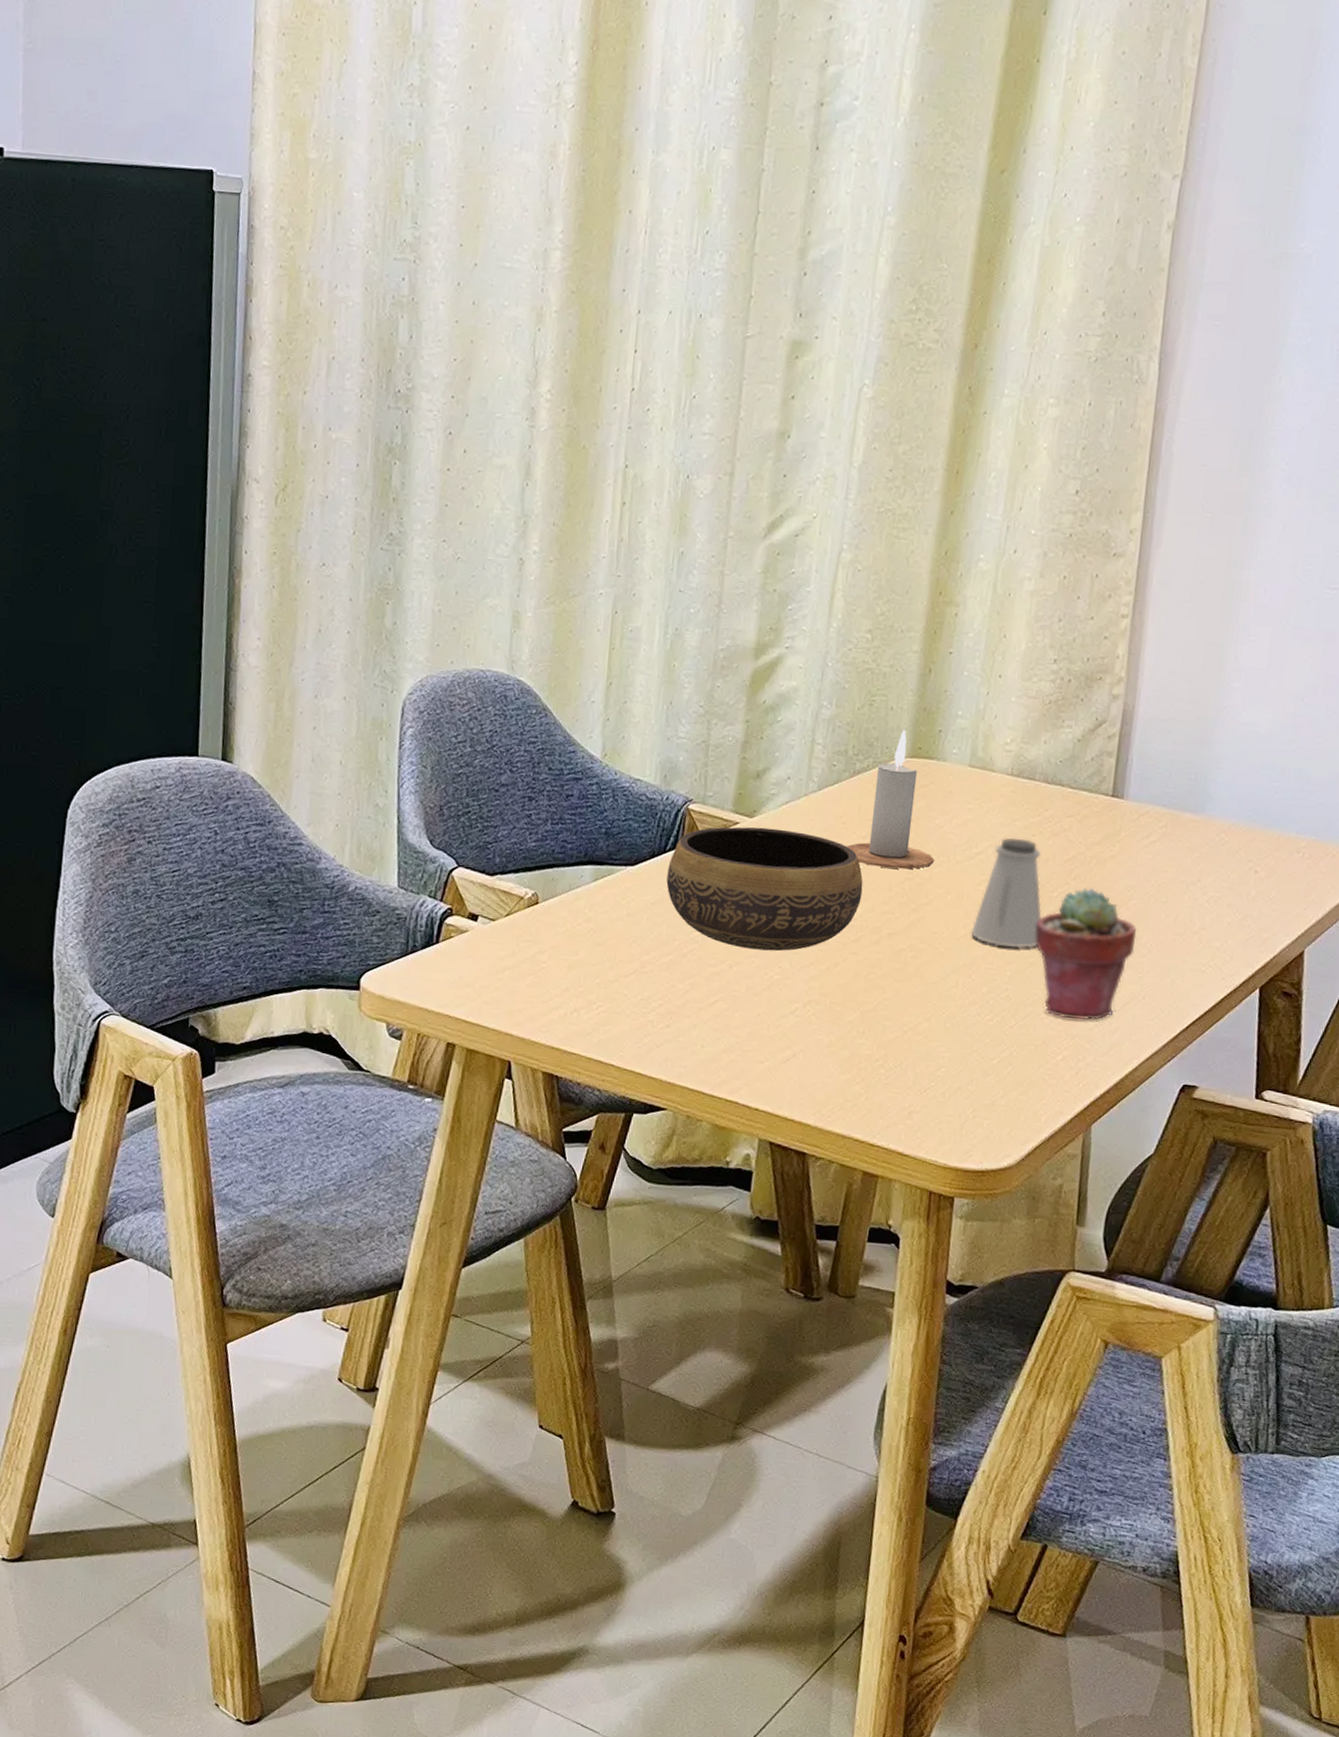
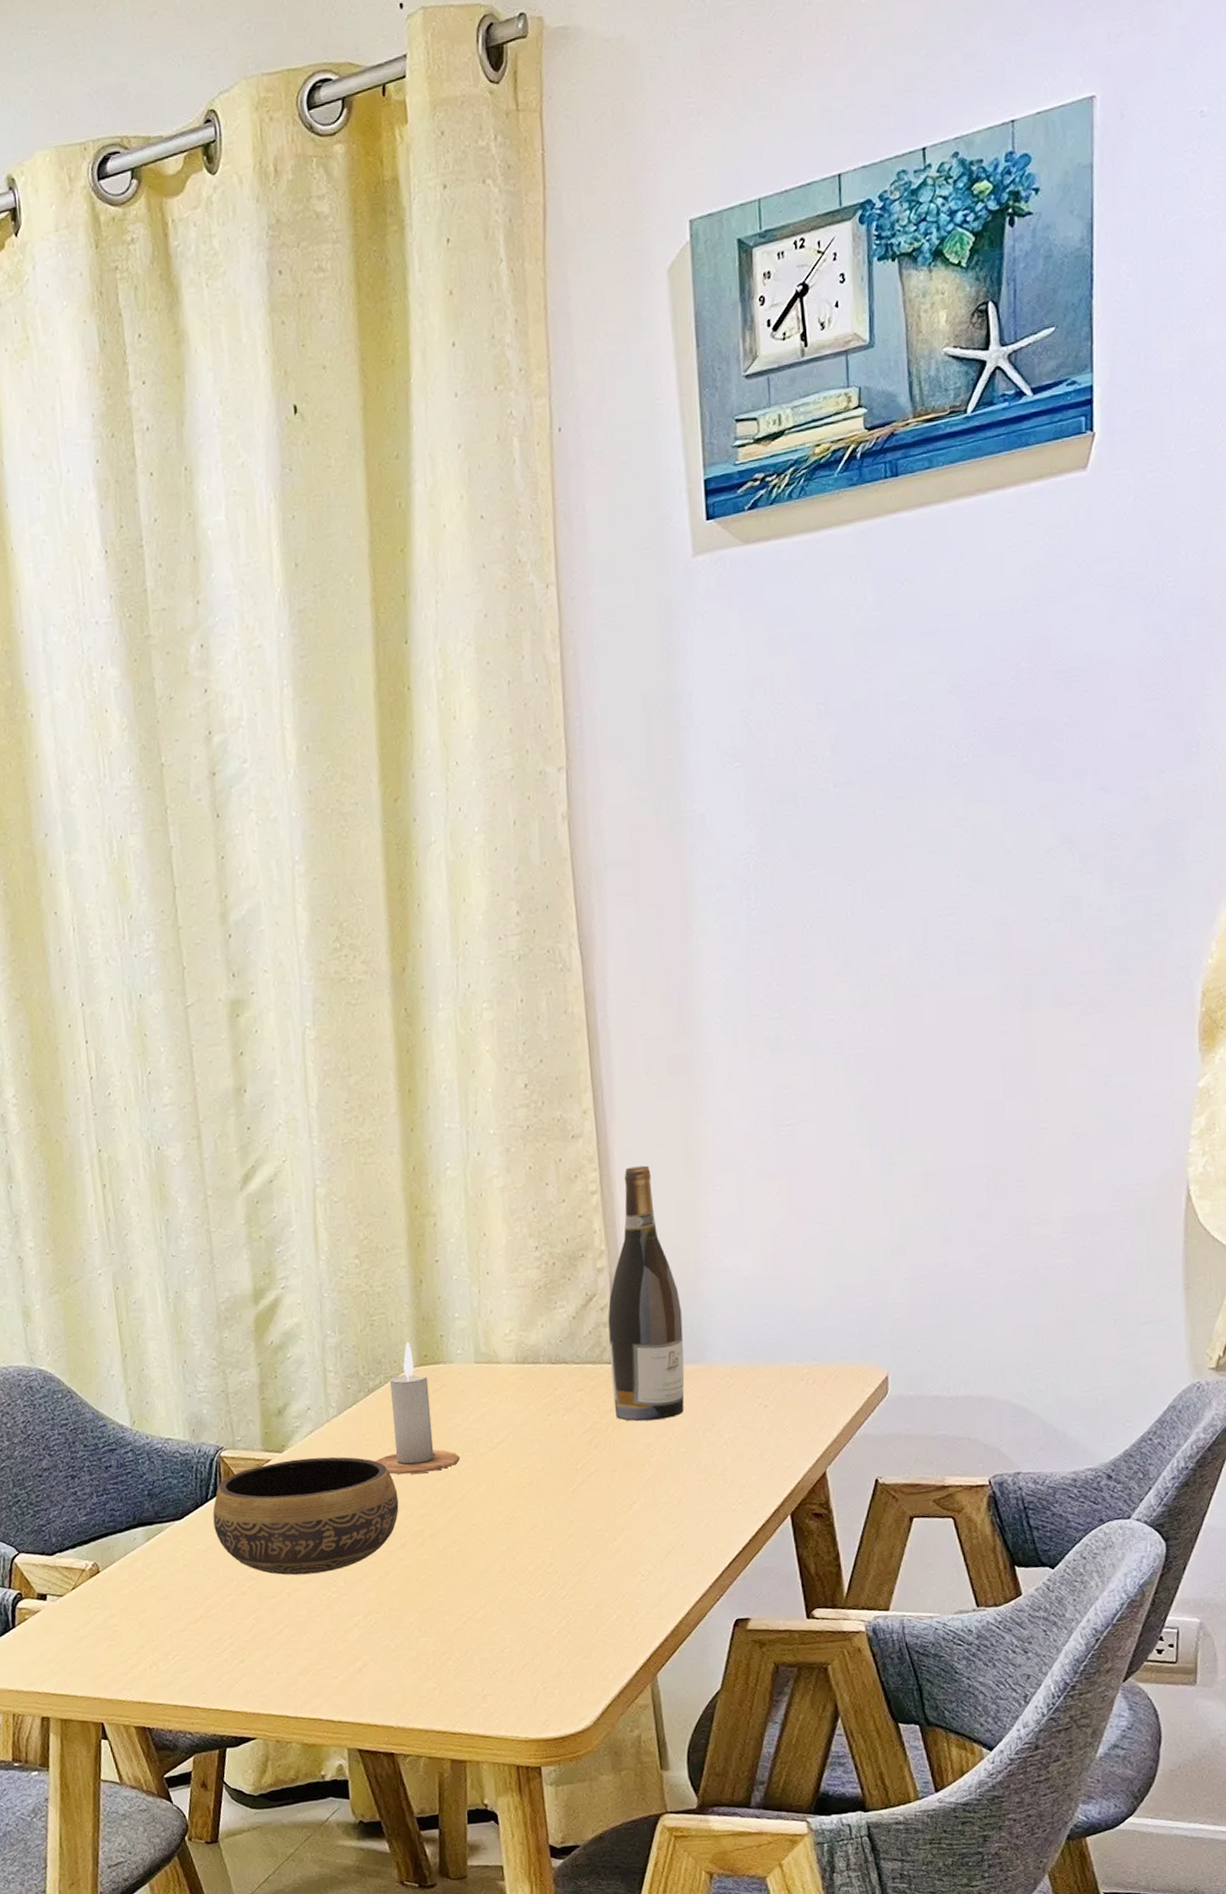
saltshaker: present [971,838,1042,949] -> none [507,1419,572,1525]
potted succulent: present [1035,887,1137,1021] -> none [567,1453,665,1580]
wine bottle: none [1101,598,1191,864] -> present [608,1165,685,1422]

